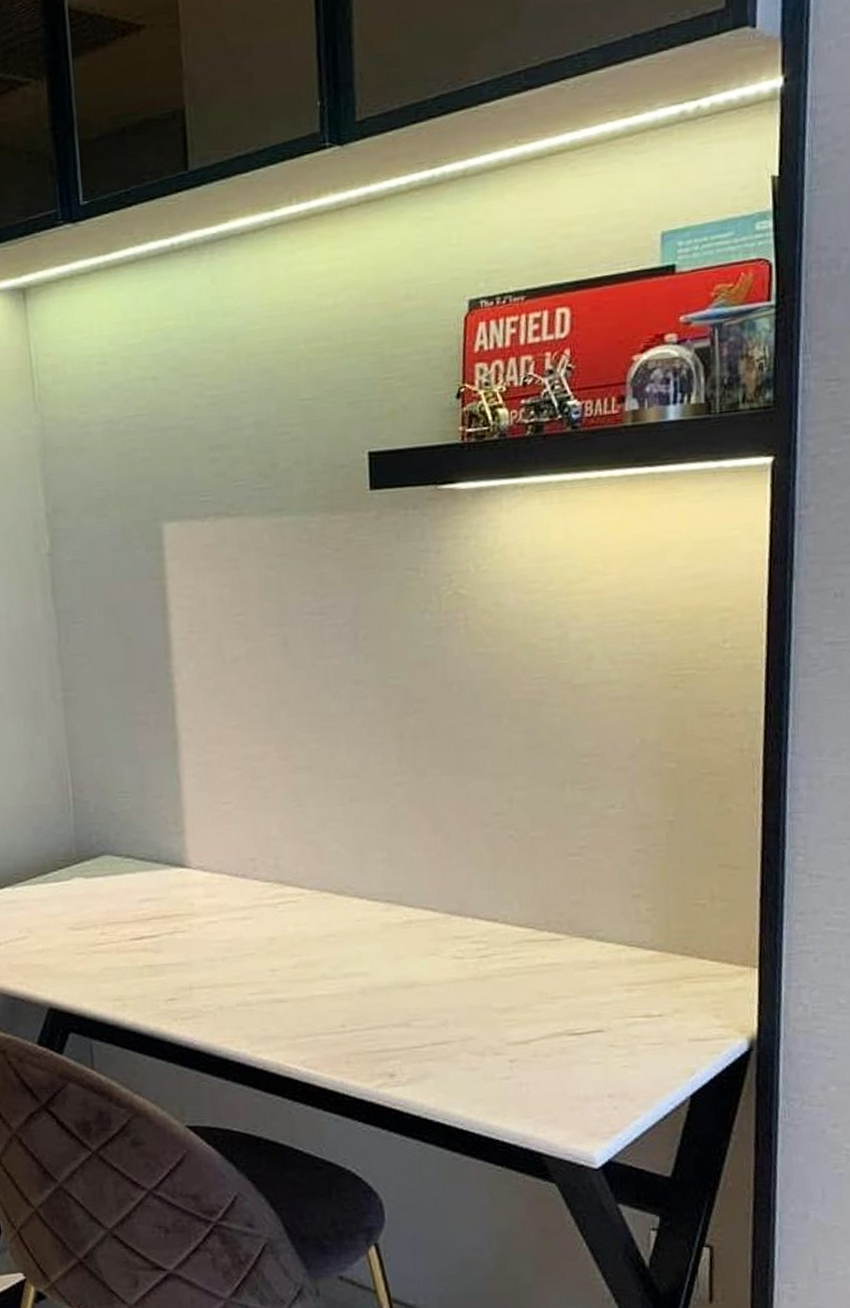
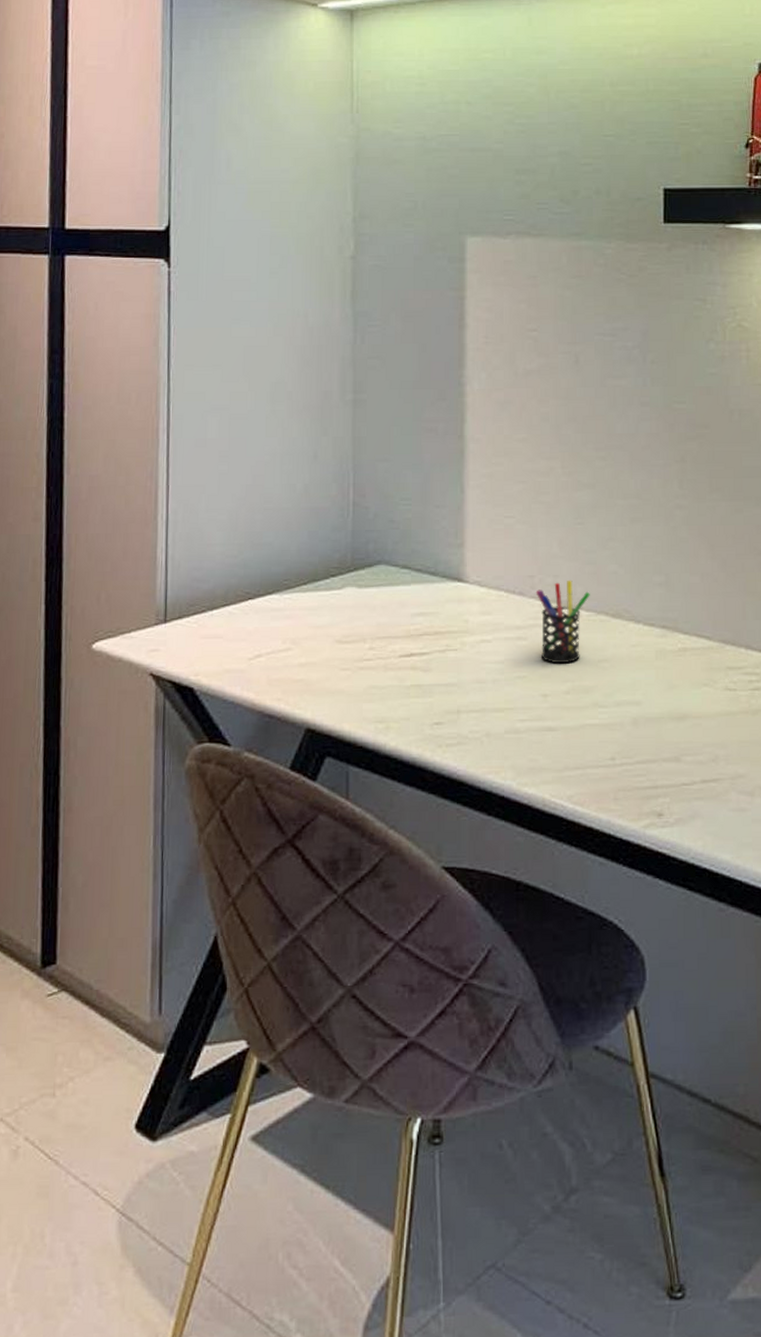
pen holder: none [258,860,312,941] -> present [535,579,590,664]

